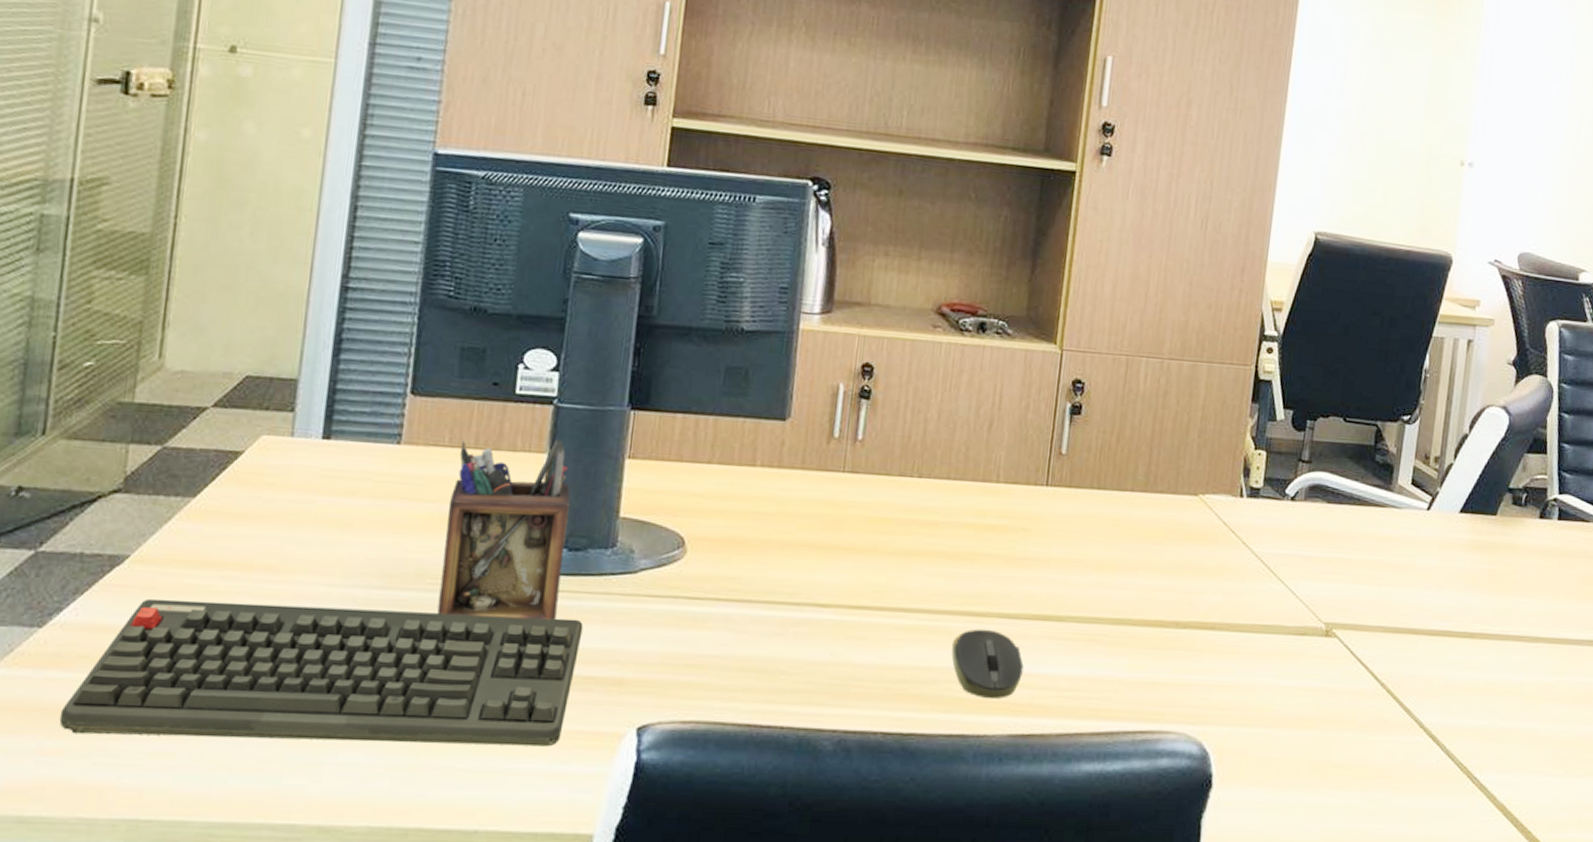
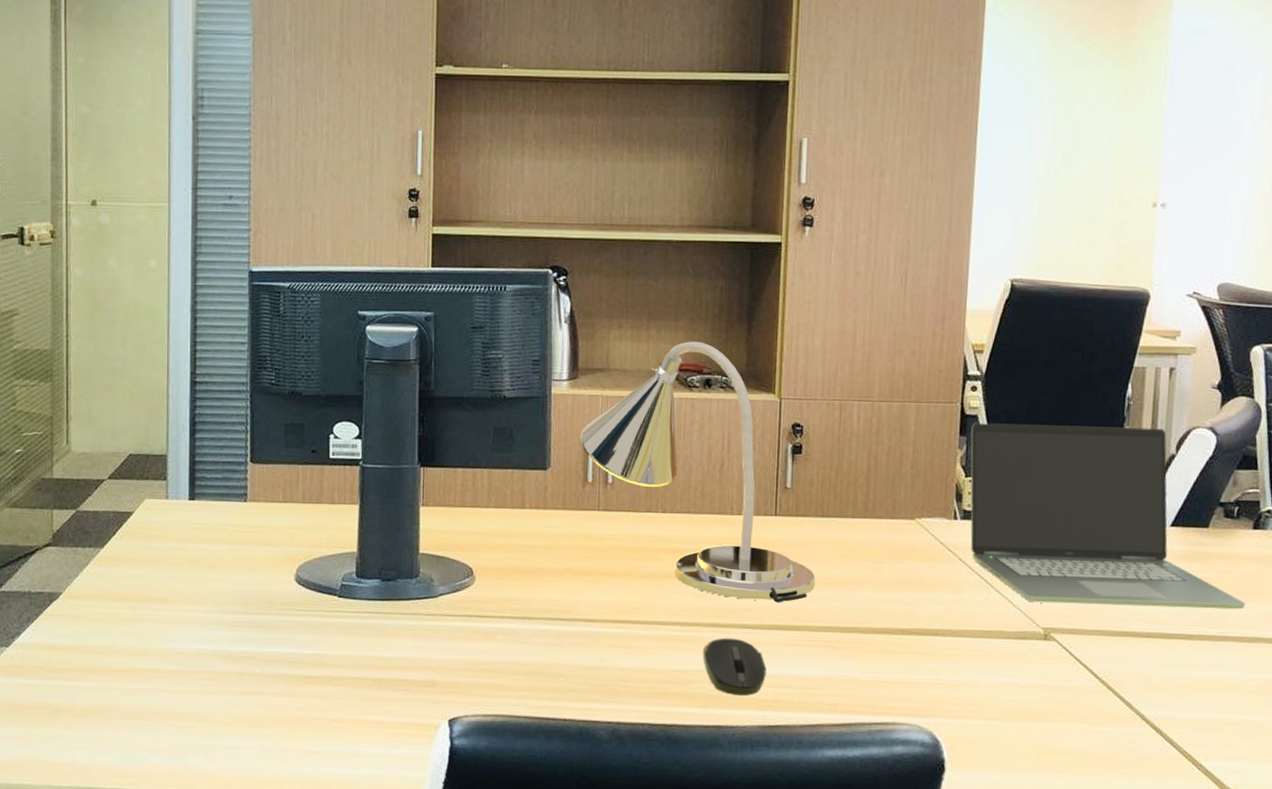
computer keyboard: present [59,598,584,747] -> none [27,624,399,735]
desk organizer: present [437,439,571,620] -> none [287,493,380,636]
table lamp: none [828,277,1086,589] -> present [580,341,815,603]
laptop: none [1255,389,1529,606] -> present [970,423,1246,610]

